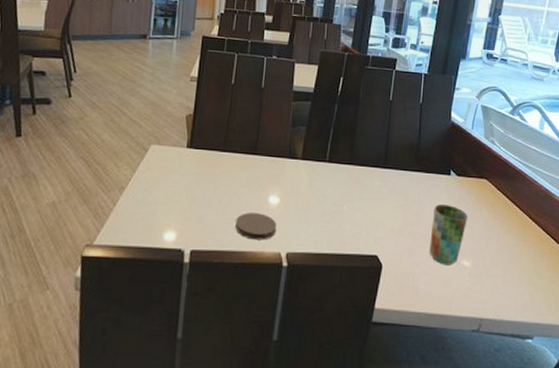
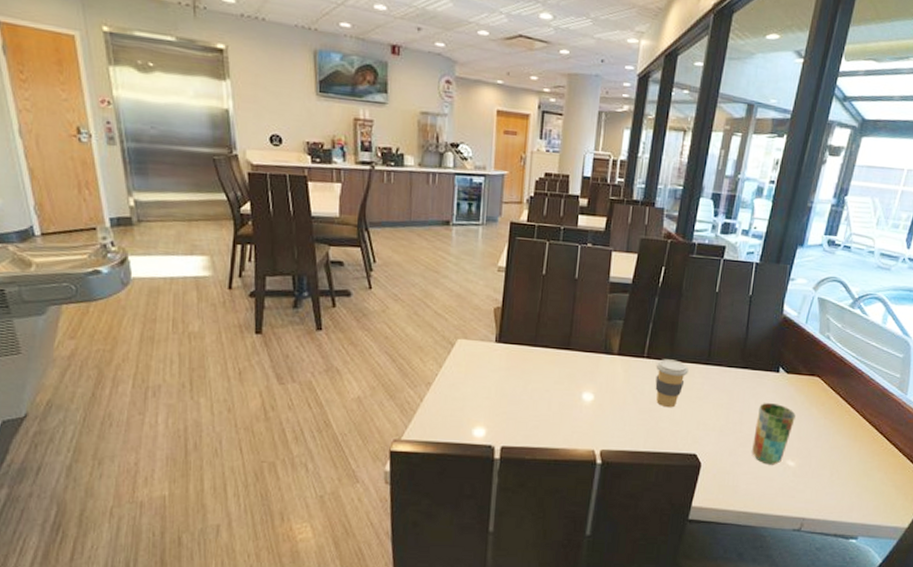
coaster: present [235,213,277,240] -> none [547,409,591,438]
coffee cup: none [337,163,368,210] -> present [655,359,689,408]

